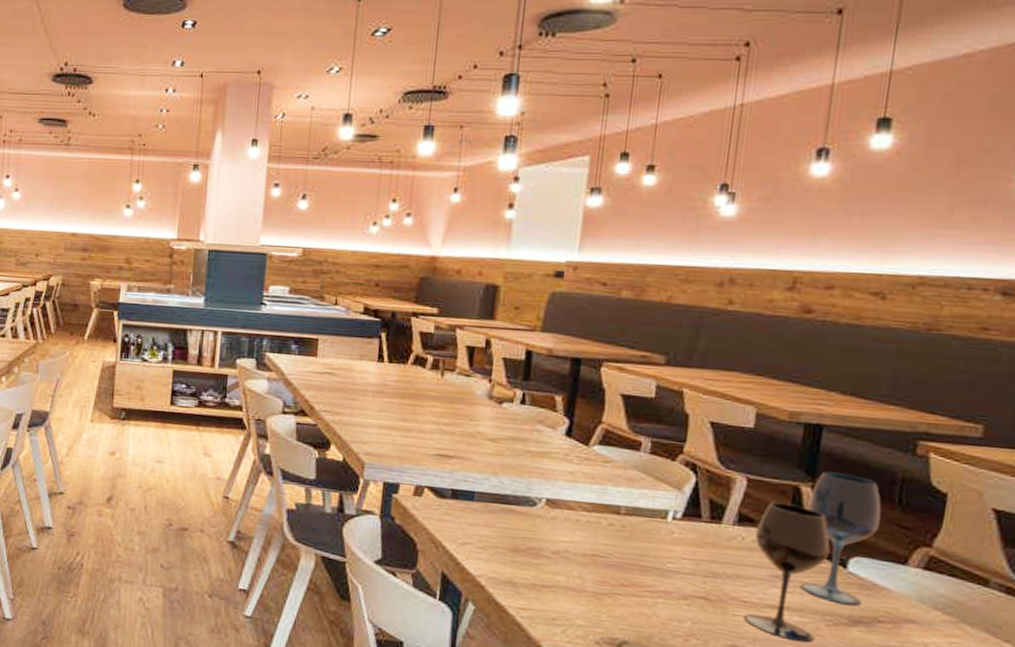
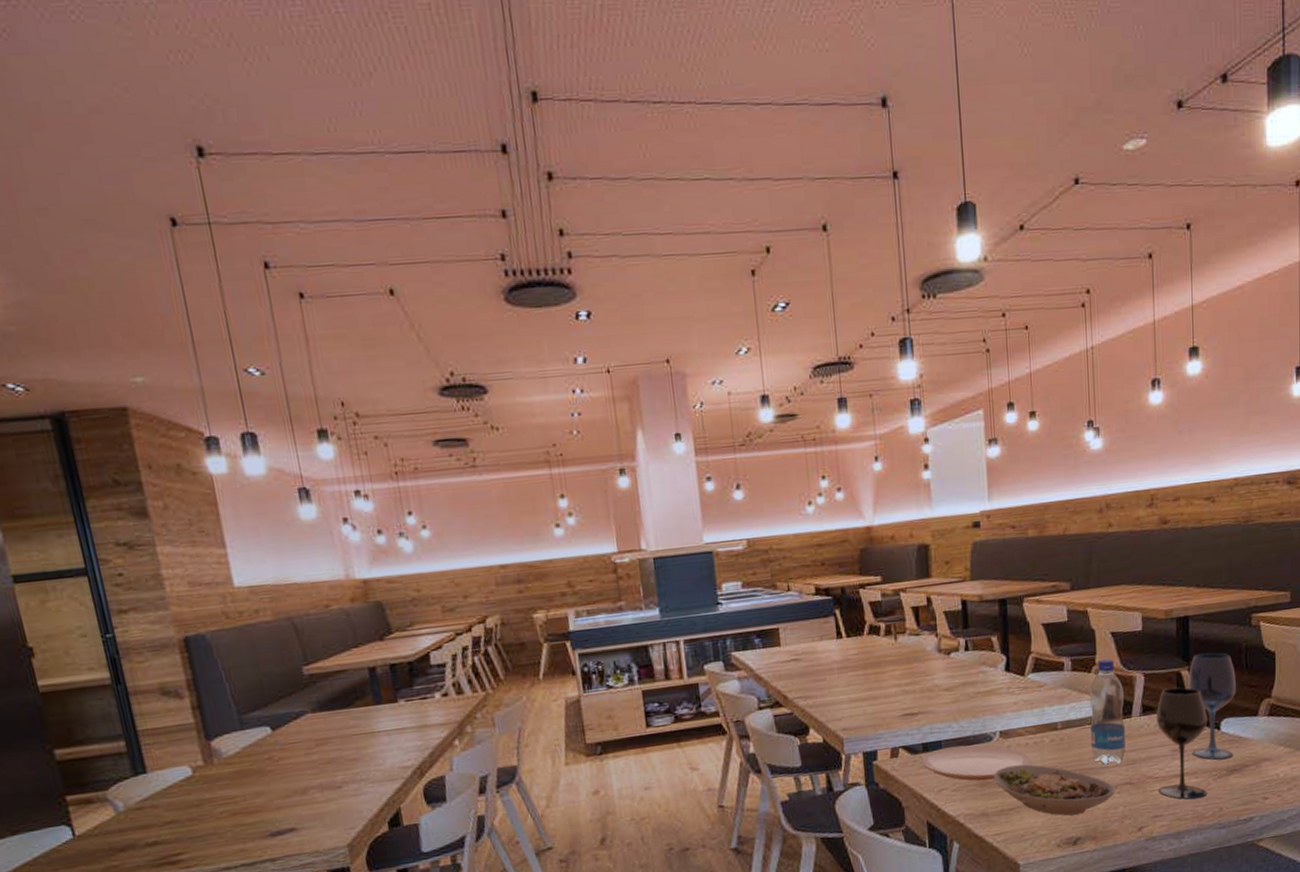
plate: none [447,499,582,548] -> present [921,745,1032,781]
salad: none [530,538,686,616] -> present [994,764,1116,817]
bottle: none [659,449,717,573] -> present [1089,659,1126,765]

